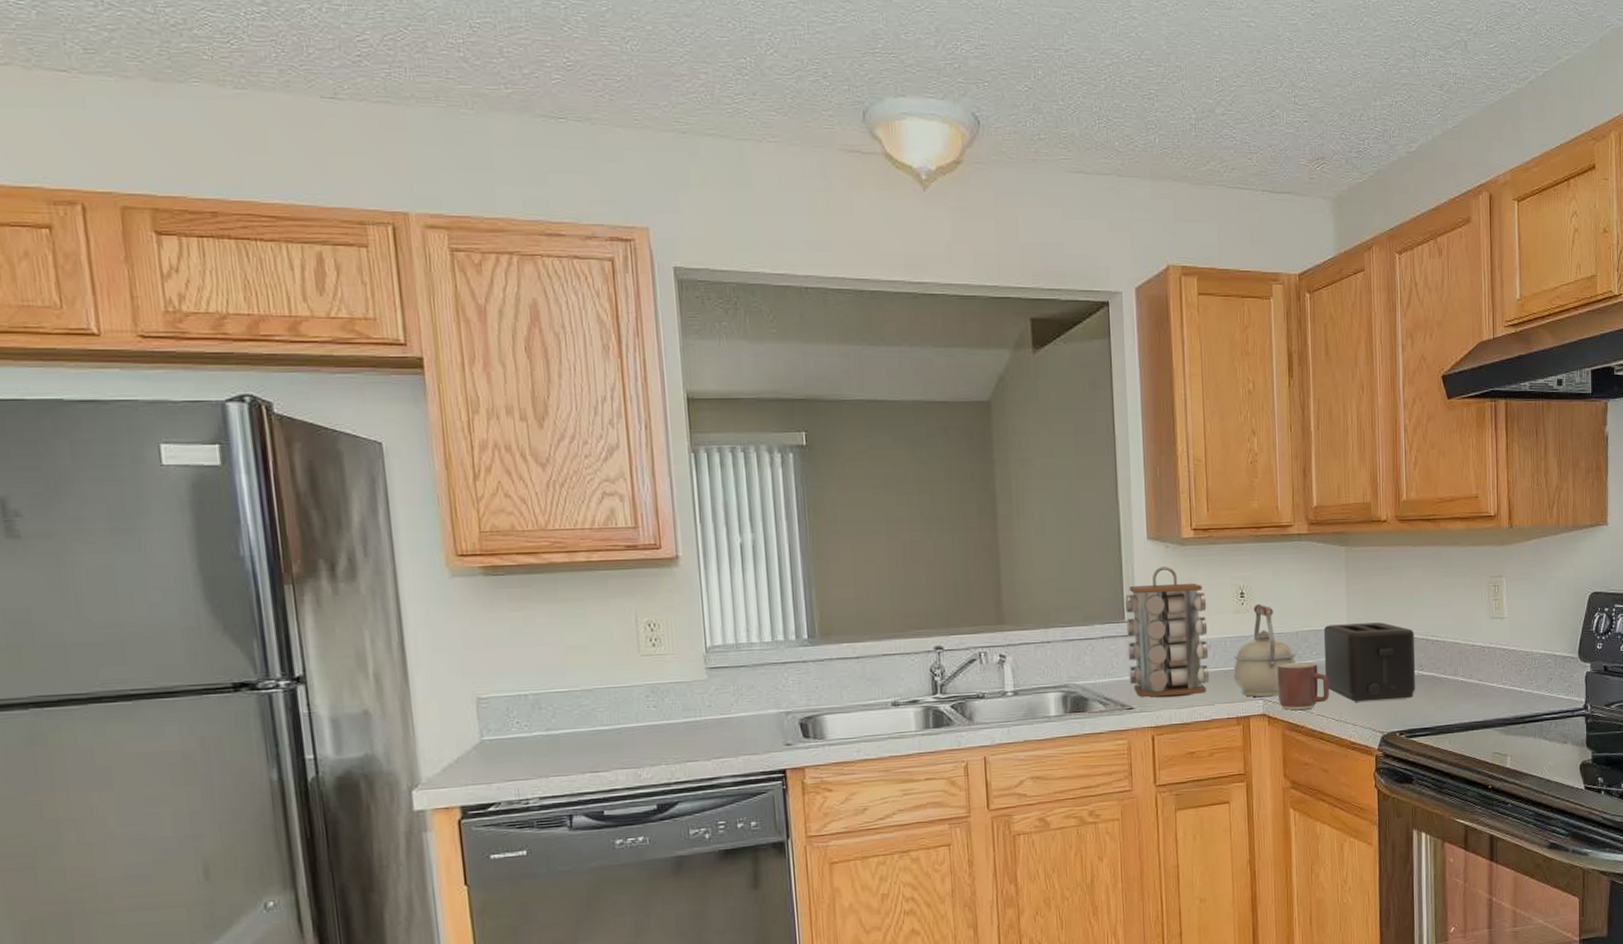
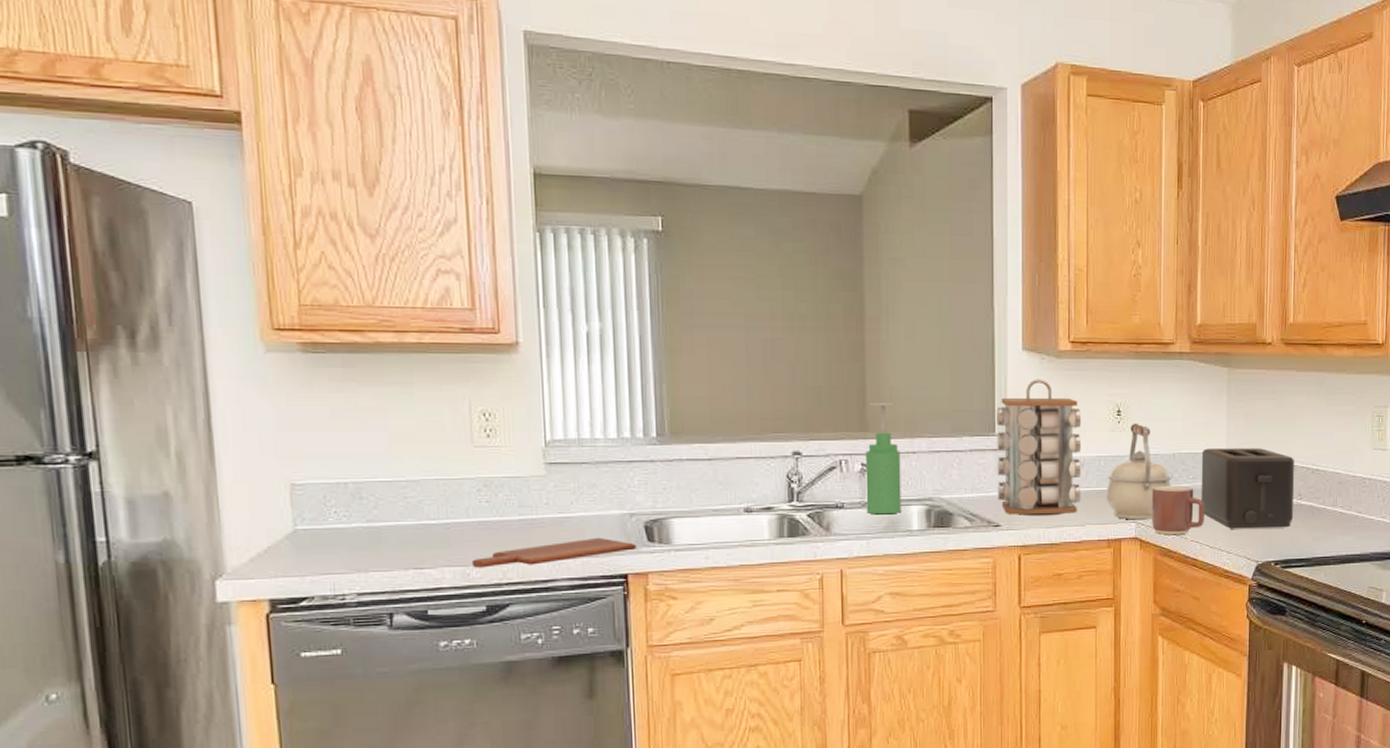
cutting board: none [642,735,793,769] -> present [471,537,636,568]
soap dispenser: none [1003,596,1039,703] -> present [865,403,901,515]

